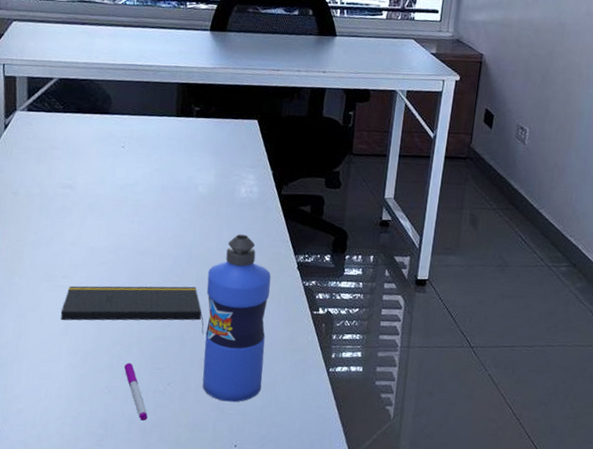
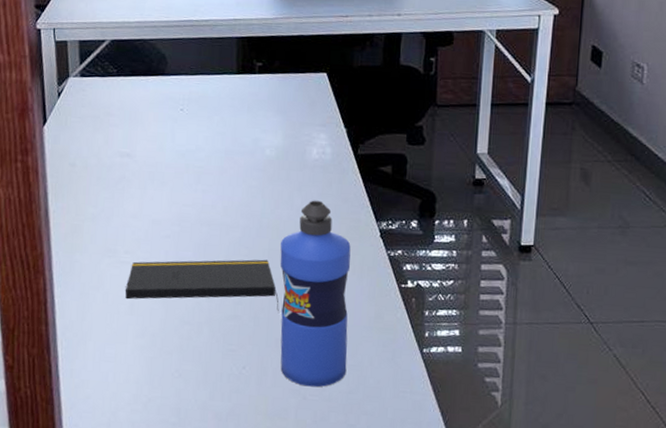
pen: present [124,362,148,421] -> none [195,344,223,408]

